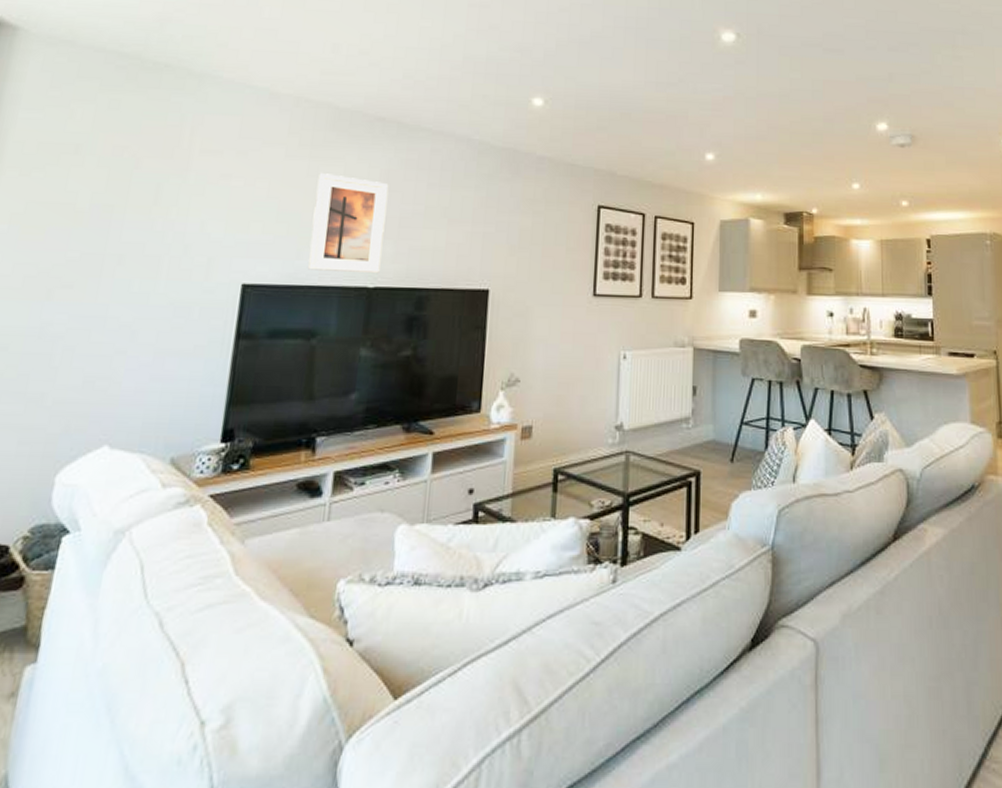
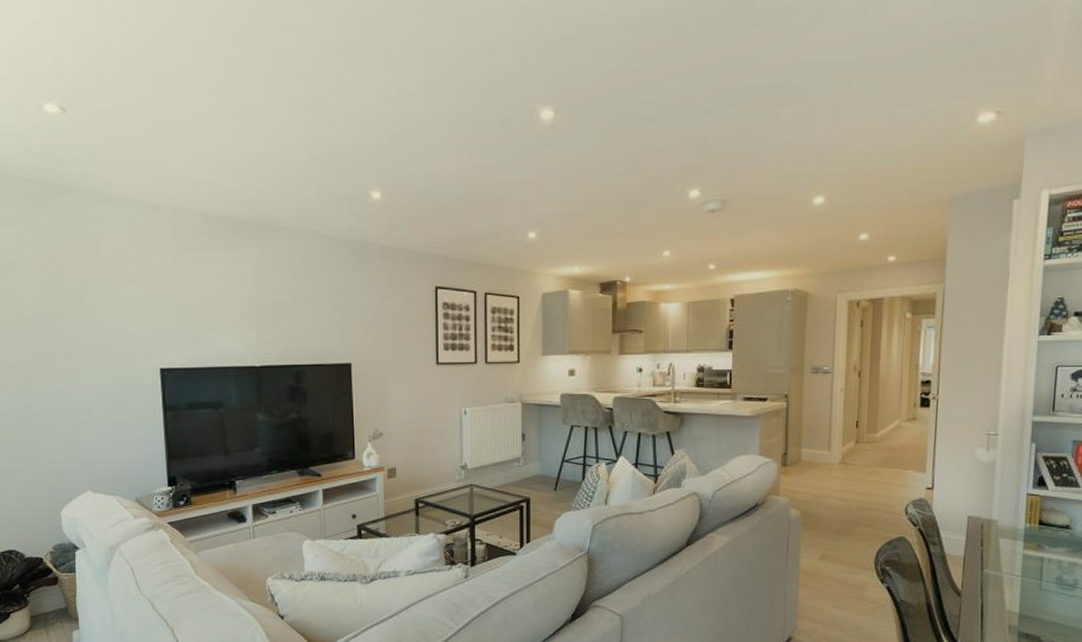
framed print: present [307,173,389,274] -> none [202,273,263,355]

